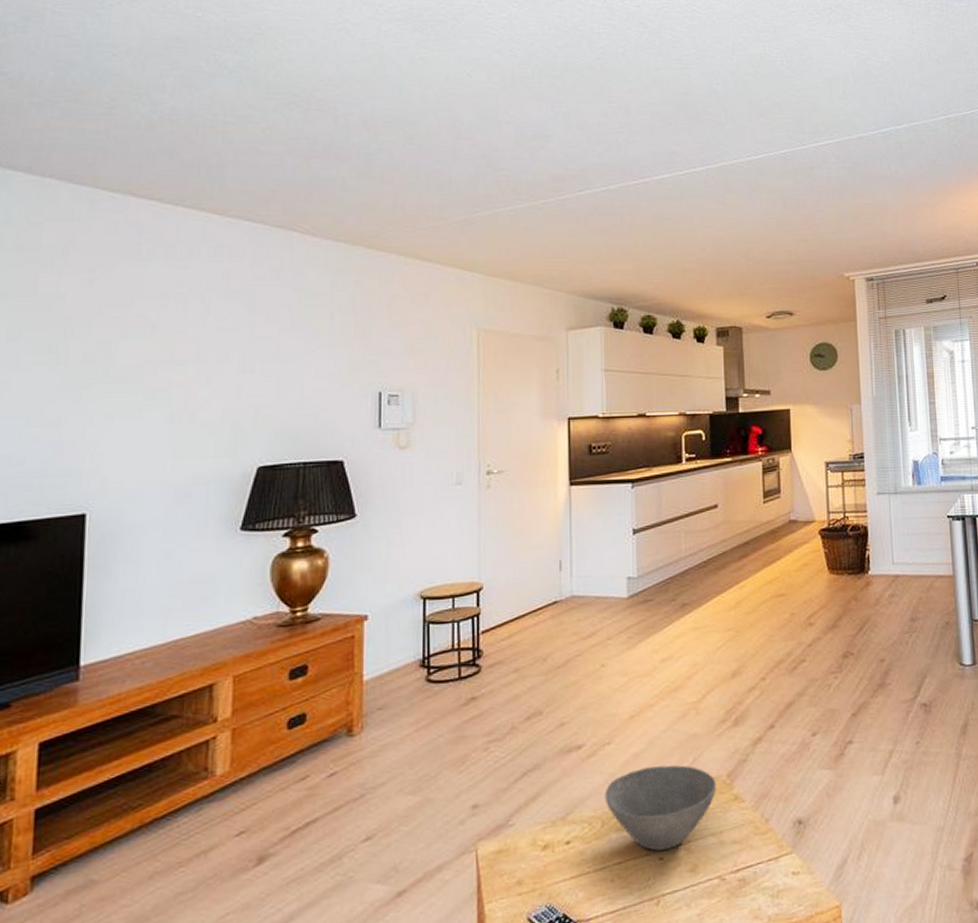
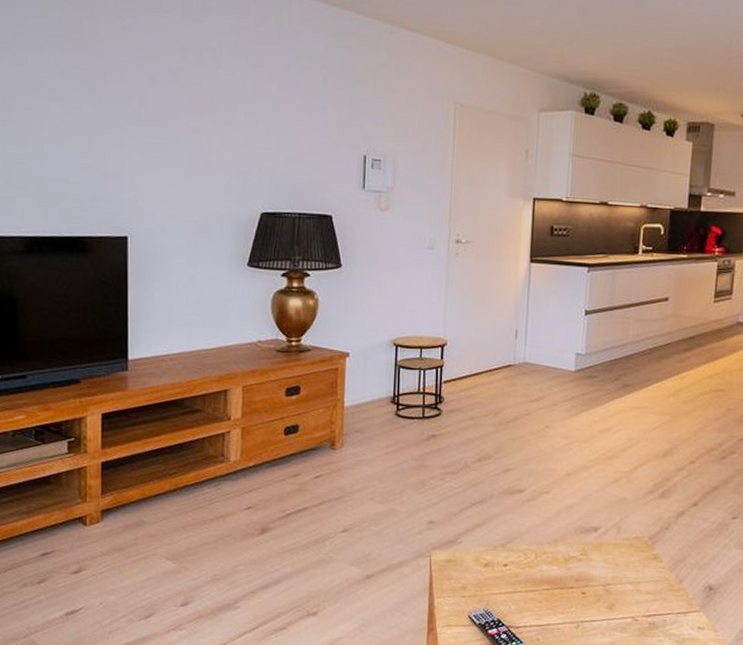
bowl: present [604,765,717,851] -> none [539,518,639,587]

